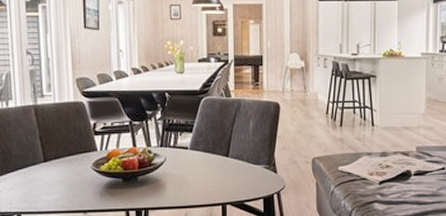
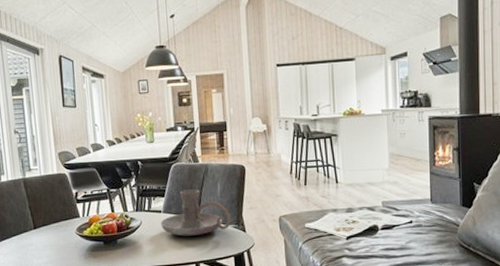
candle holder: none [187,126,263,176] -> present [161,189,232,236]

